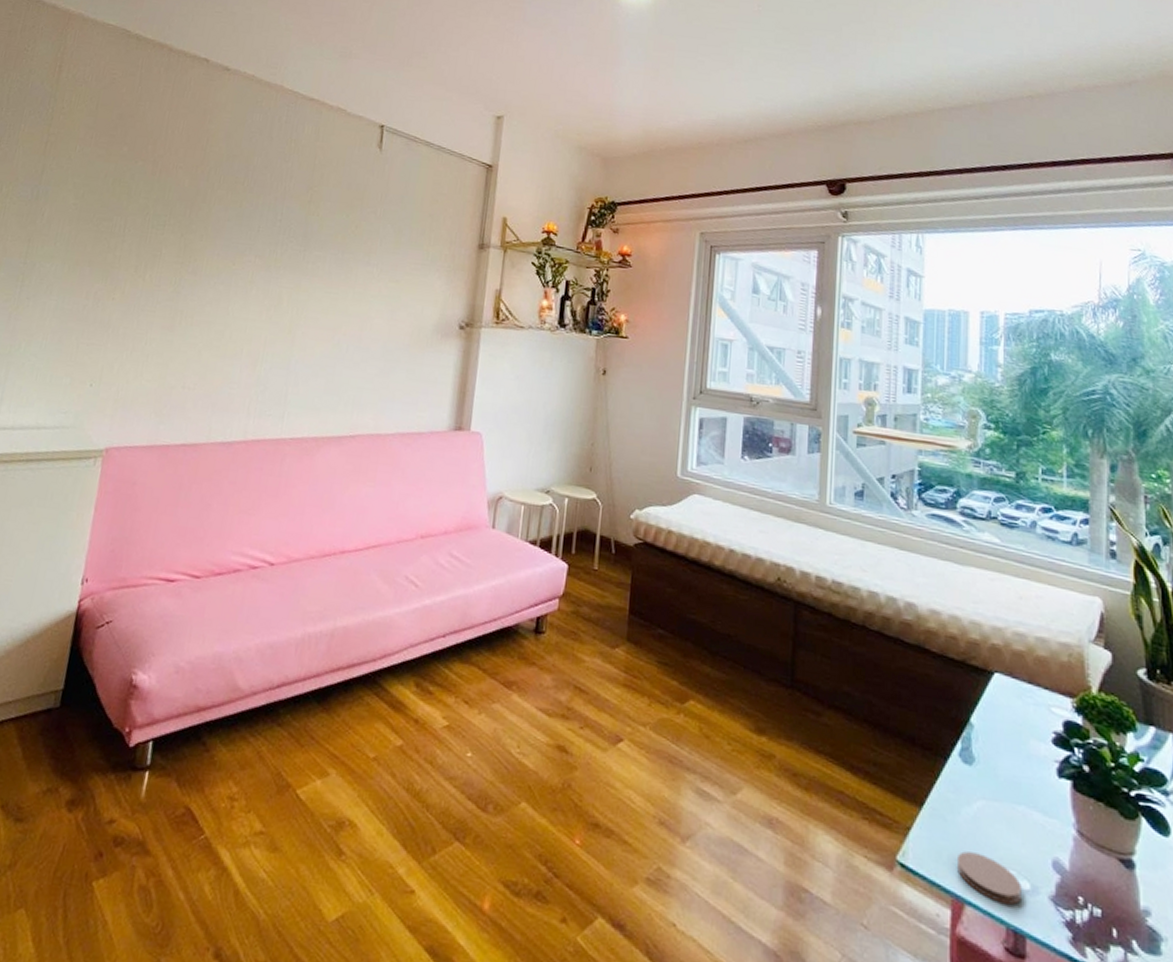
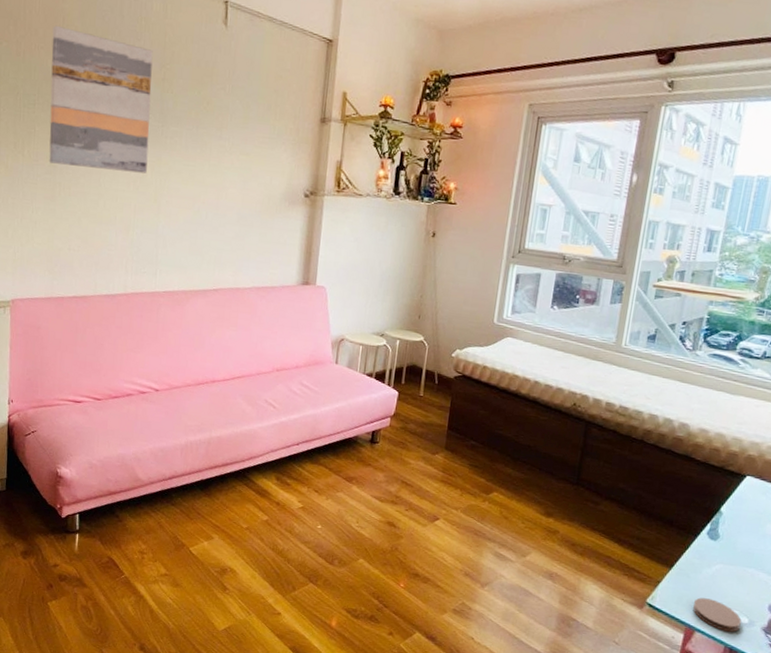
wall art: none [172,145,301,301] -> present [49,25,153,174]

